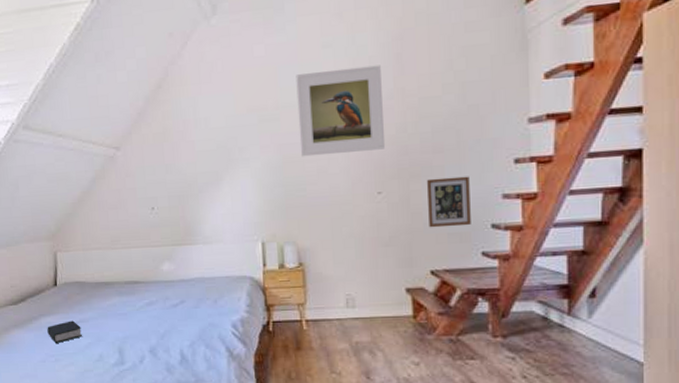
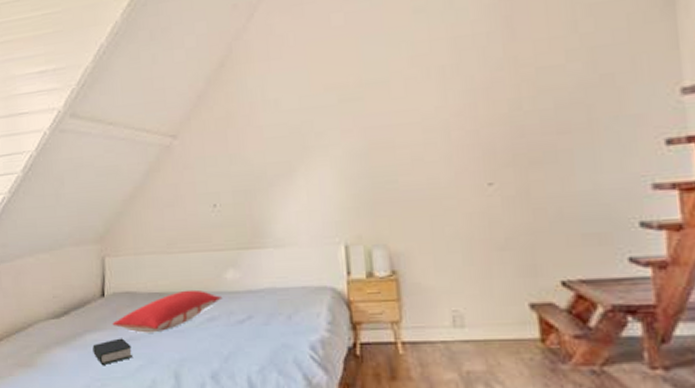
pillow: none [64,279,160,316] -> present [112,289,223,333]
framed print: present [296,65,386,157] -> none [382,30,496,142]
picture frame: present [427,176,471,228] -> none [551,161,612,227]

